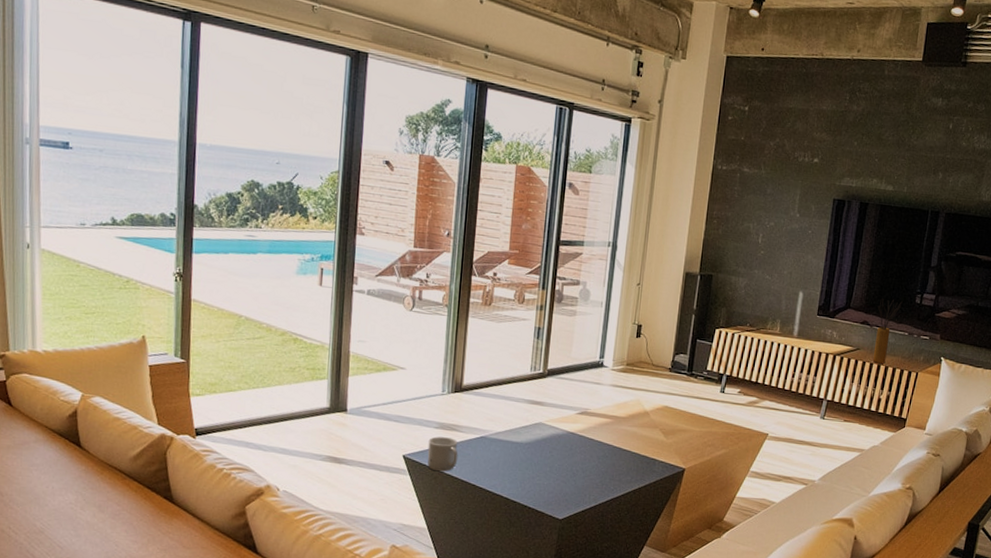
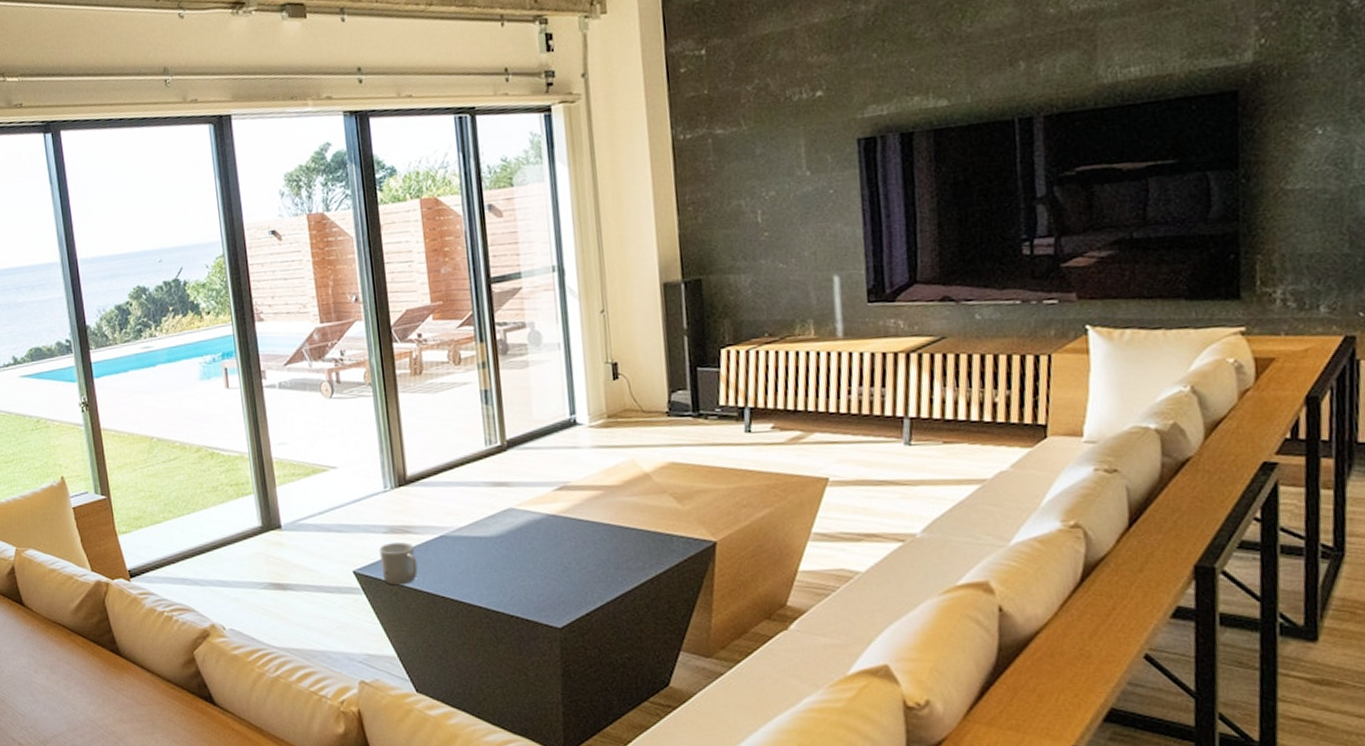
vase: present [872,298,903,364] -> none [961,258,1001,353]

